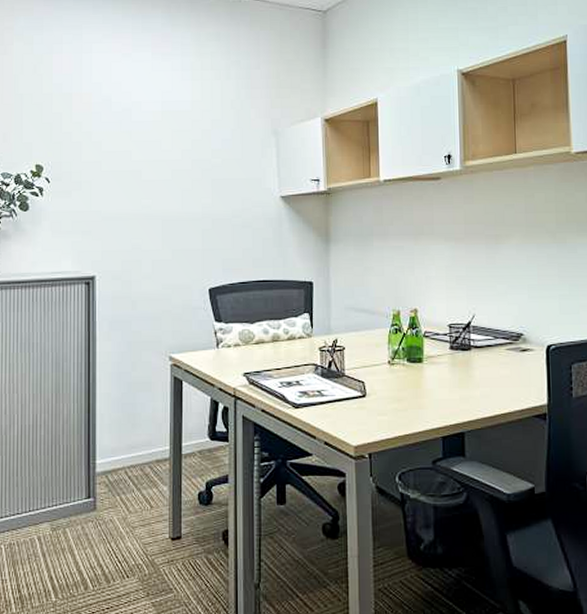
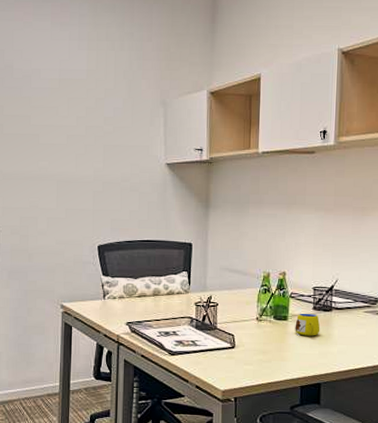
mug: none [431,353,460,381] -> present [295,313,320,337]

